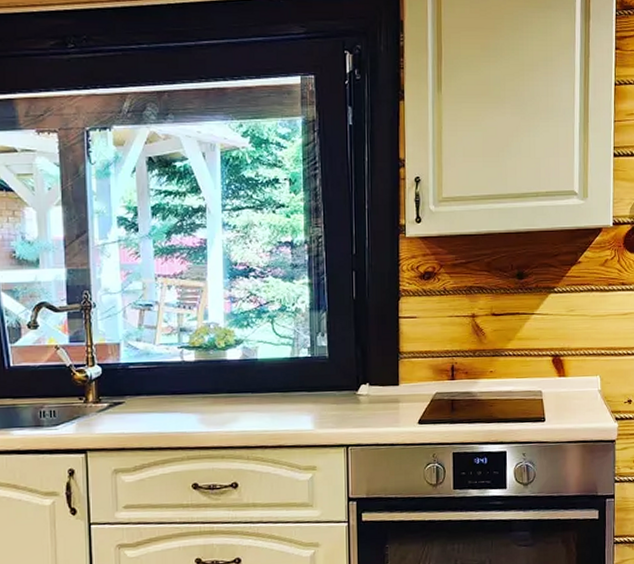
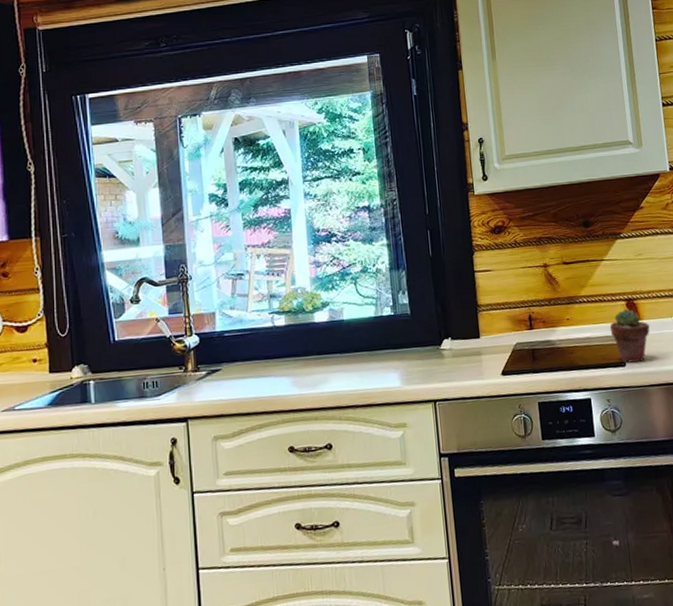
potted succulent: none [533,364,574,419] -> present [609,308,650,363]

